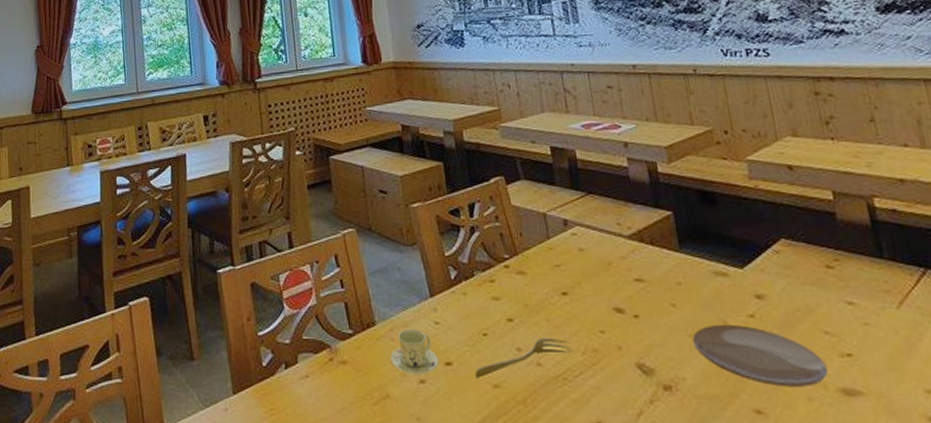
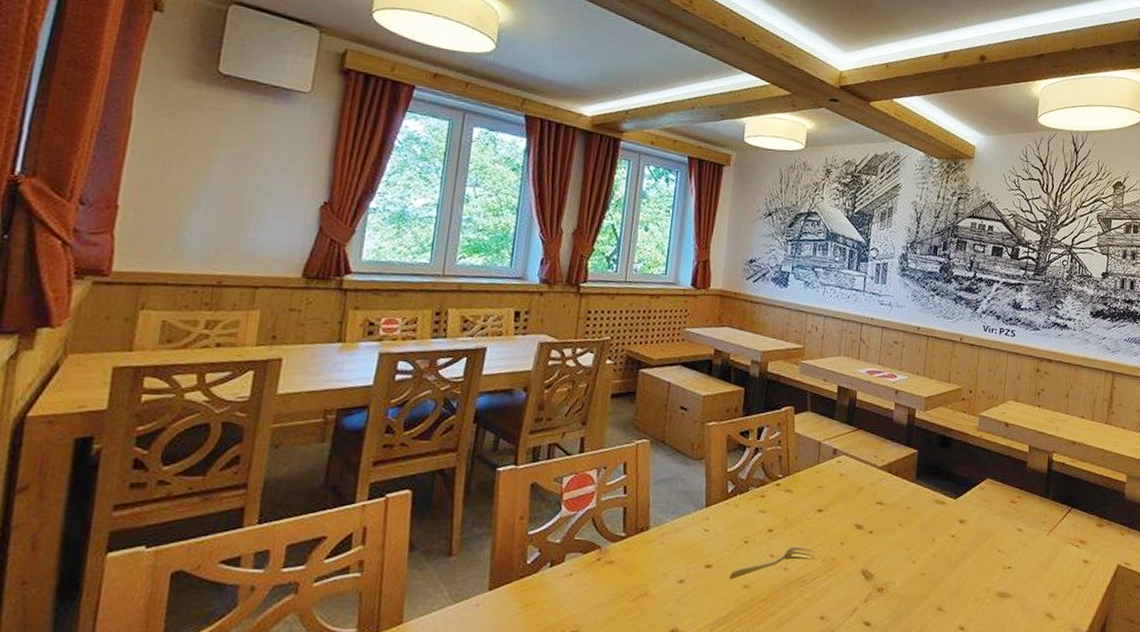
cup and saucer: present [390,328,439,374] -> none [656,534,701,575]
plate: present [693,324,828,387] -> none [908,541,993,591]

